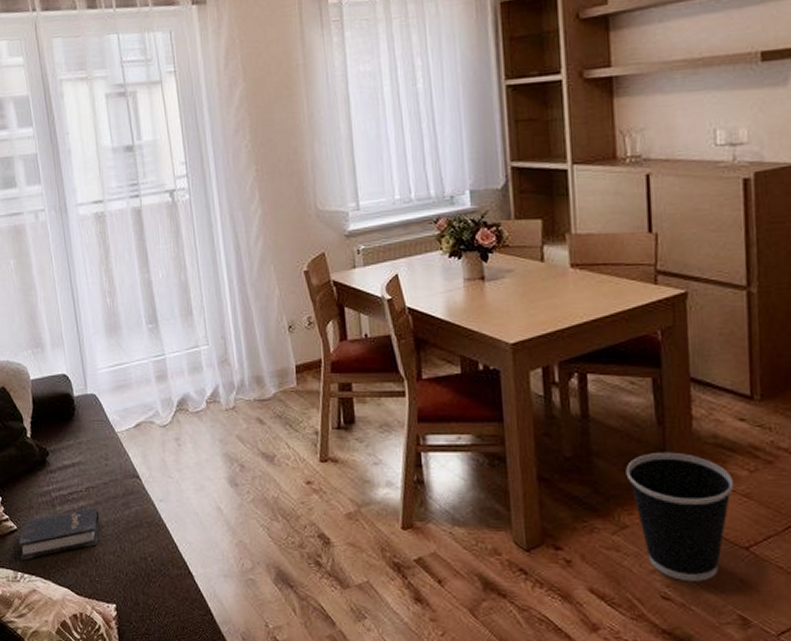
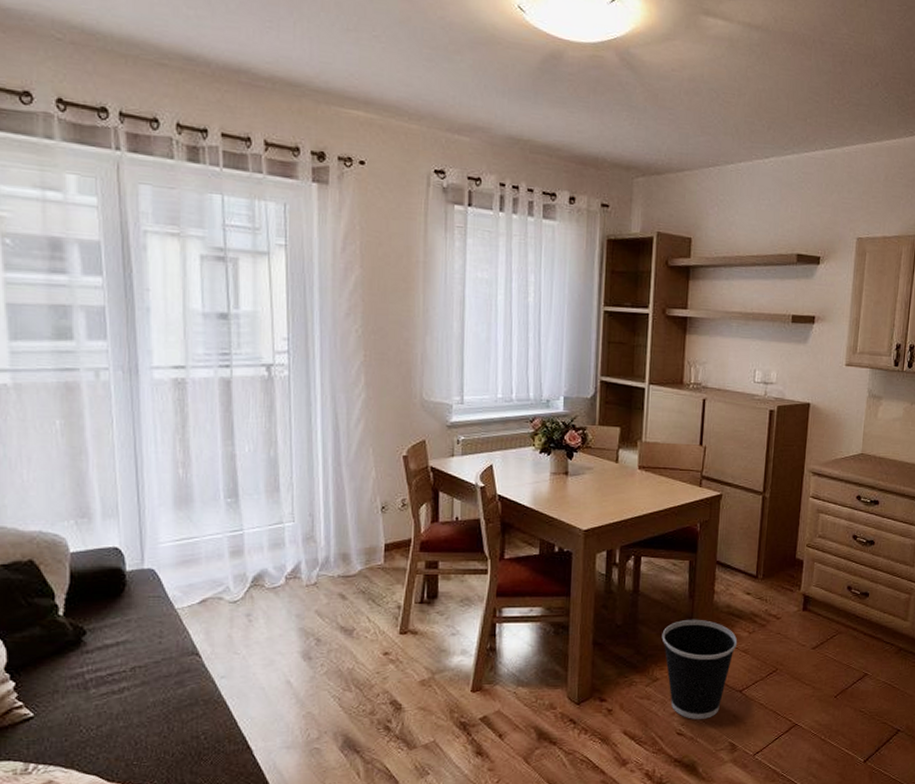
hardback book: present [18,506,100,561] -> none [33,686,146,750]

